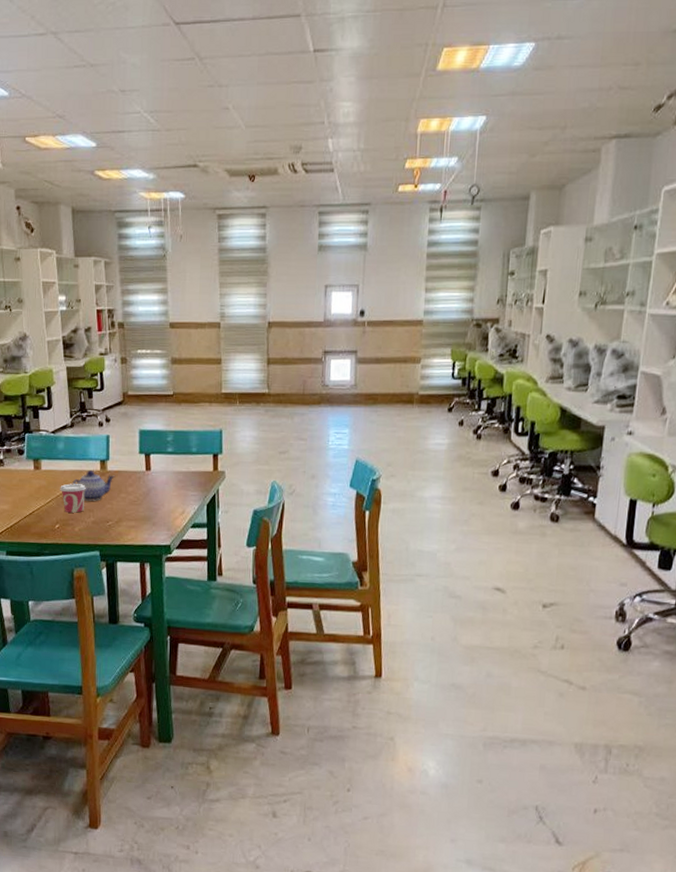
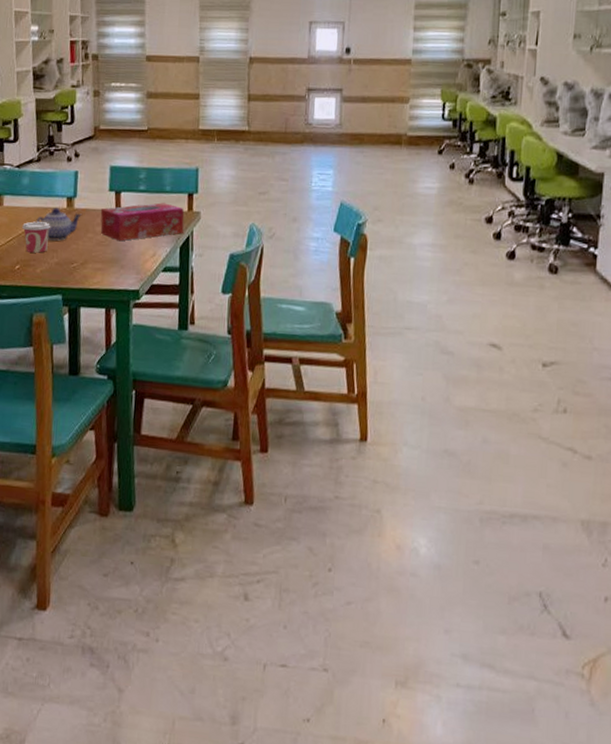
tissue box: none [132,463,210,501] -> present [100,202,184,242]

